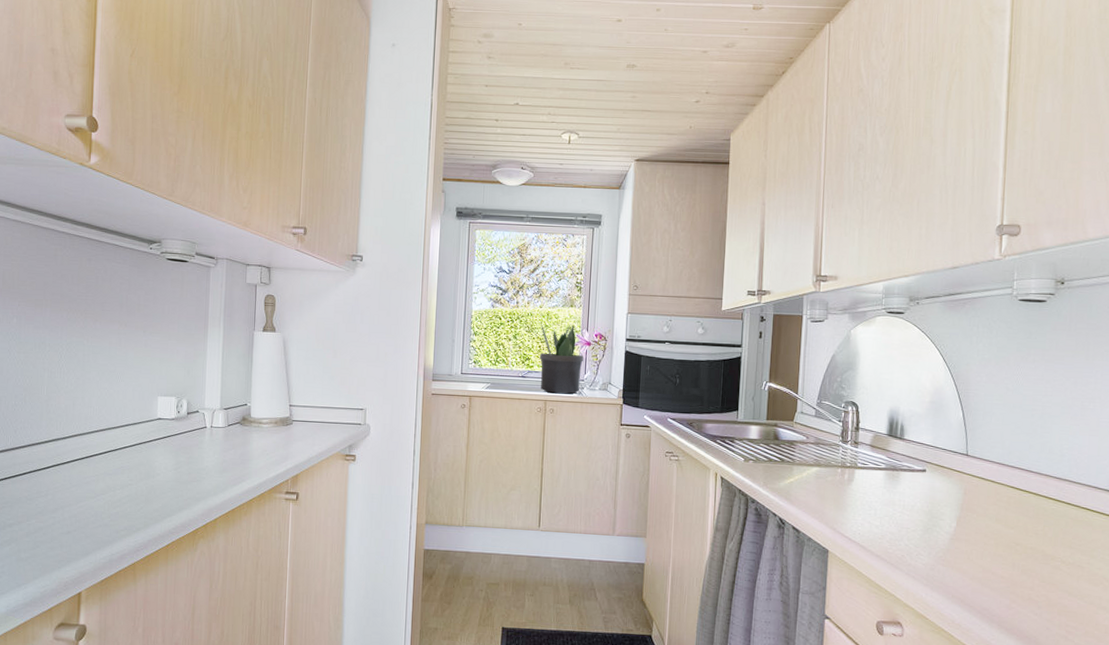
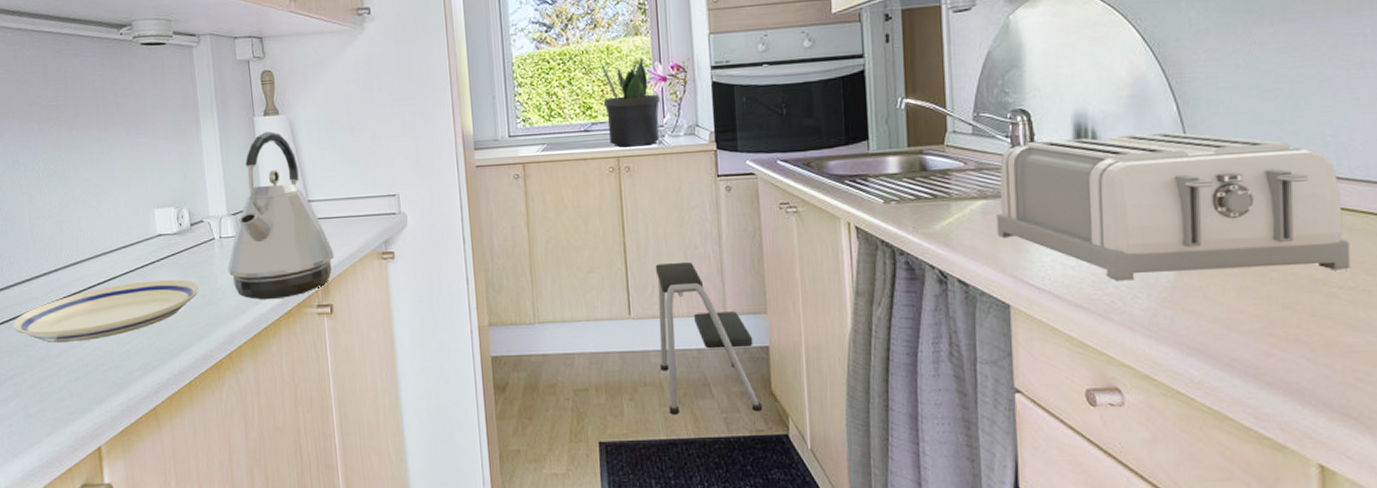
plate: none [18,456,188,501] -> present [12,279,200,343]
kettle: none [214,344,306,483] -> present [227,131,335,300]
step stool: none [558,489,635,615] -> present [655,261,763,415]
toaster: none [825,427,1073,550] -> present [996,132,1350,281]

